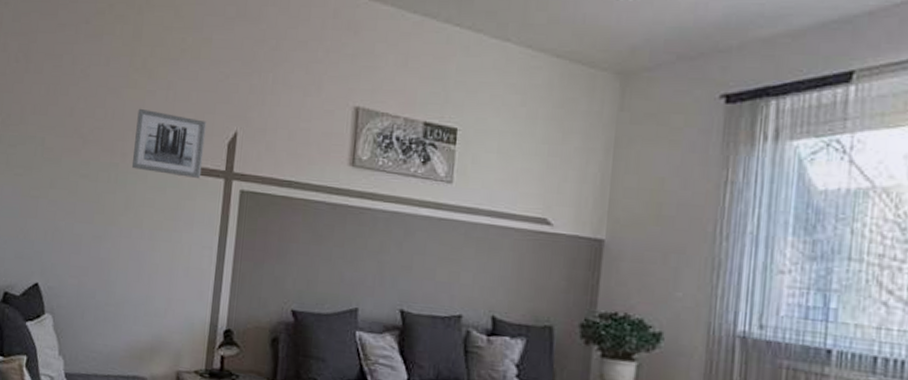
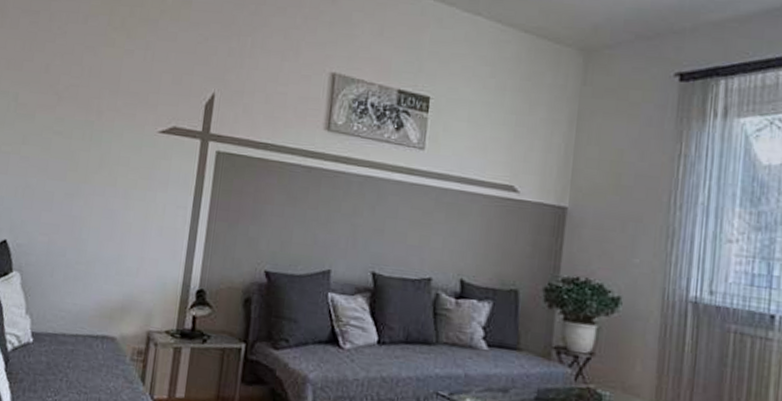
wall art: present [131,108,207,178] -> none [107,67,185,138]

